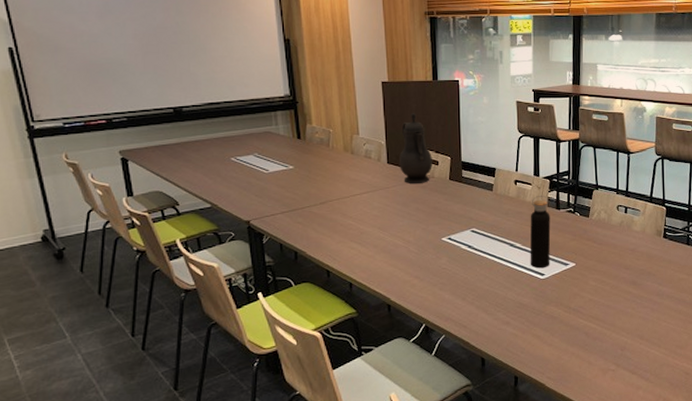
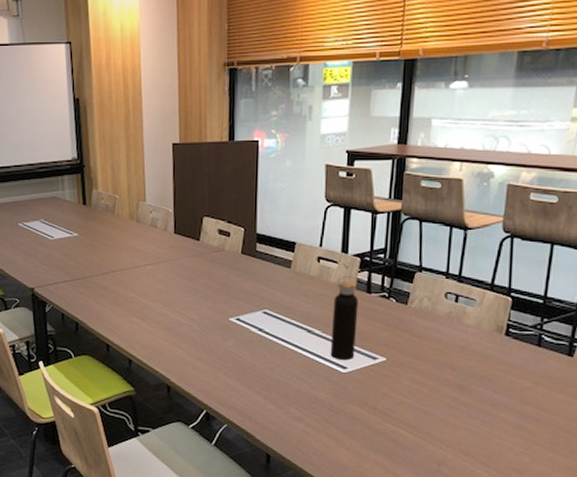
coffeepot: present [398,113,432,183] -> none [186,178,223,256]

